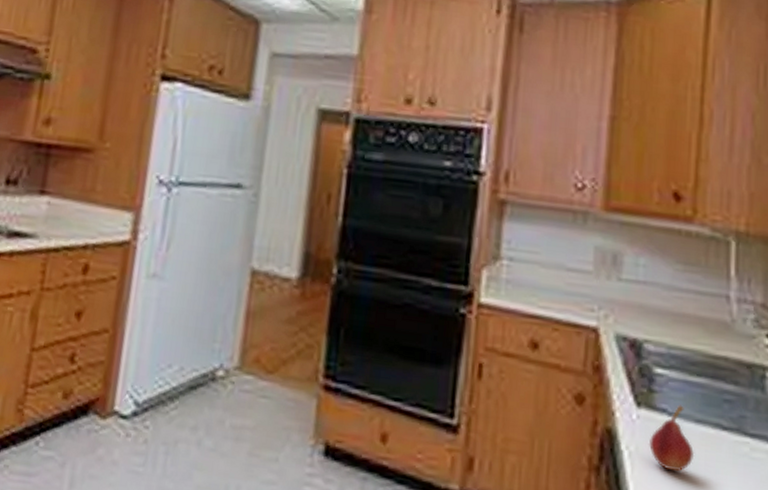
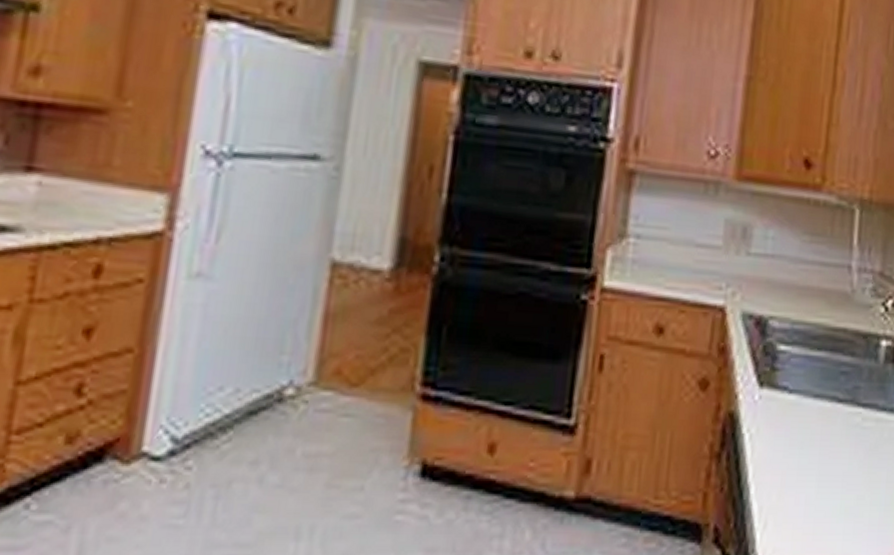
fruit: present [648,405,695,472] -> none [768,381,812,450]

